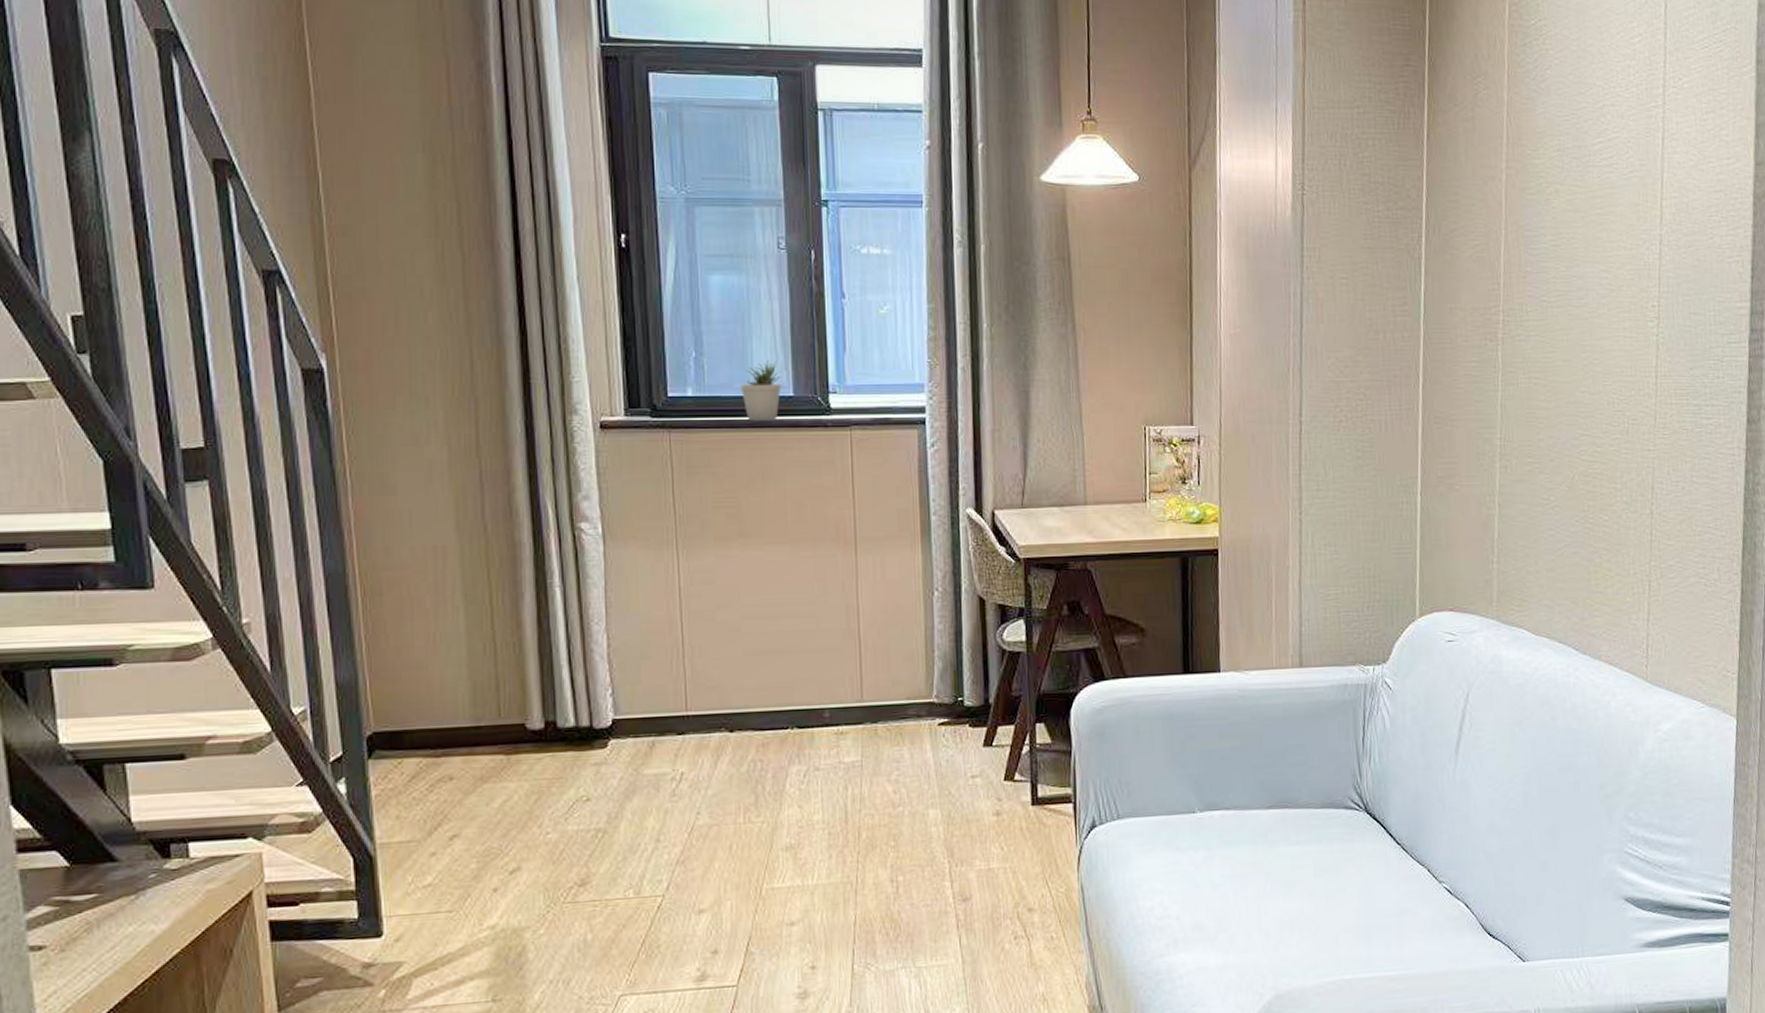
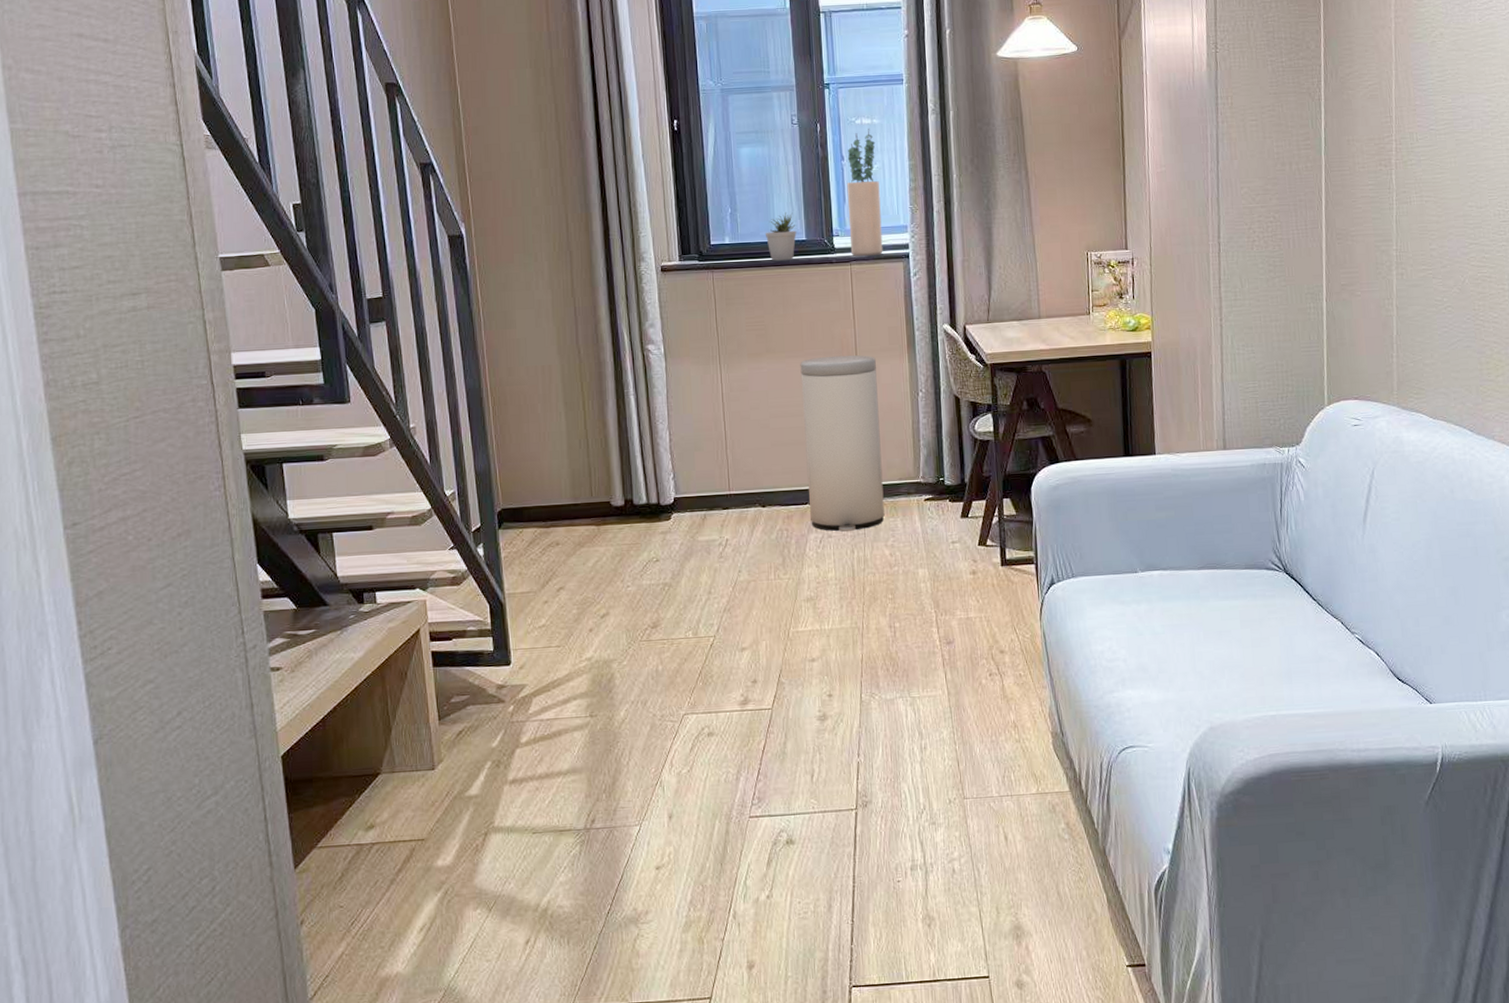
pedal bin: none [783,542,888,763] -> present [800,355,885,532]
vase: none [847,259,893,421] -> present [846,128,883,257]

